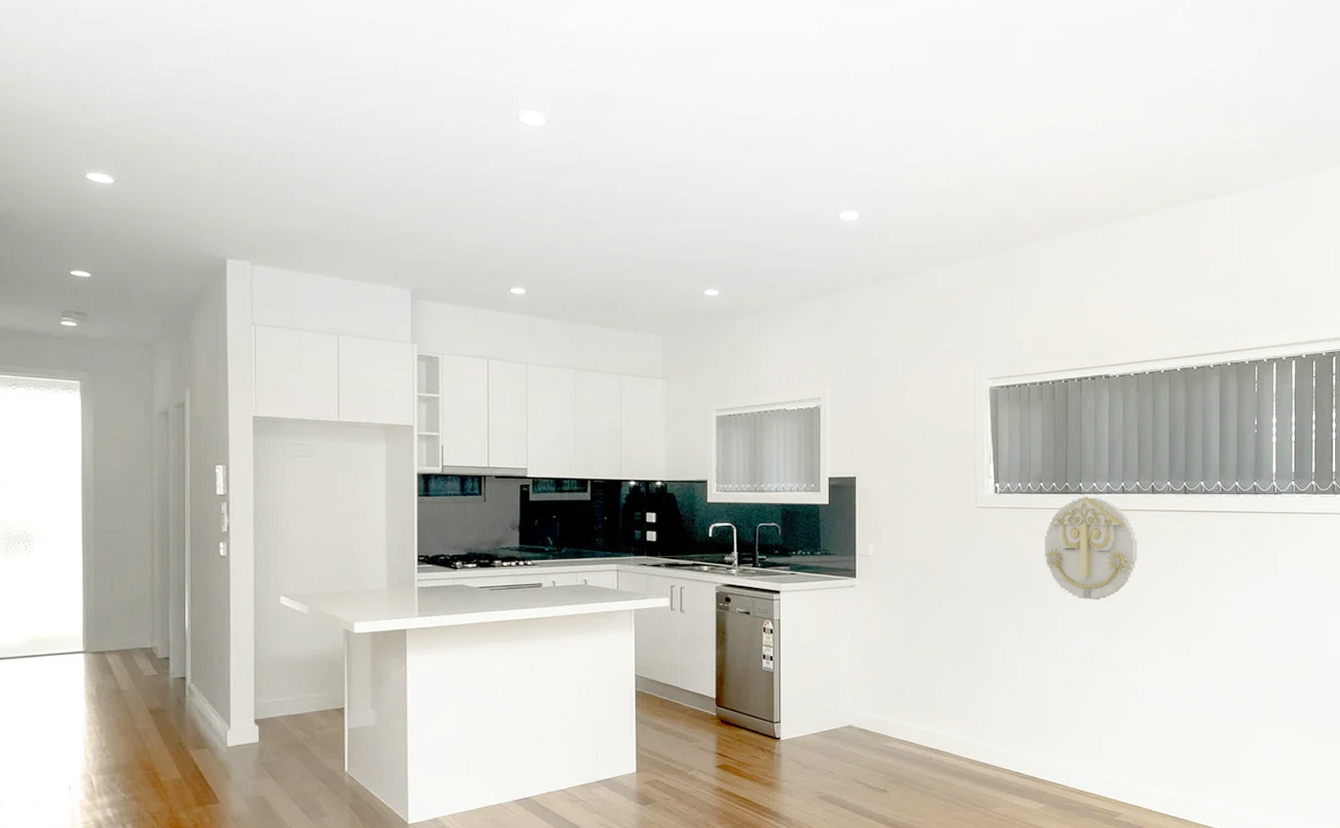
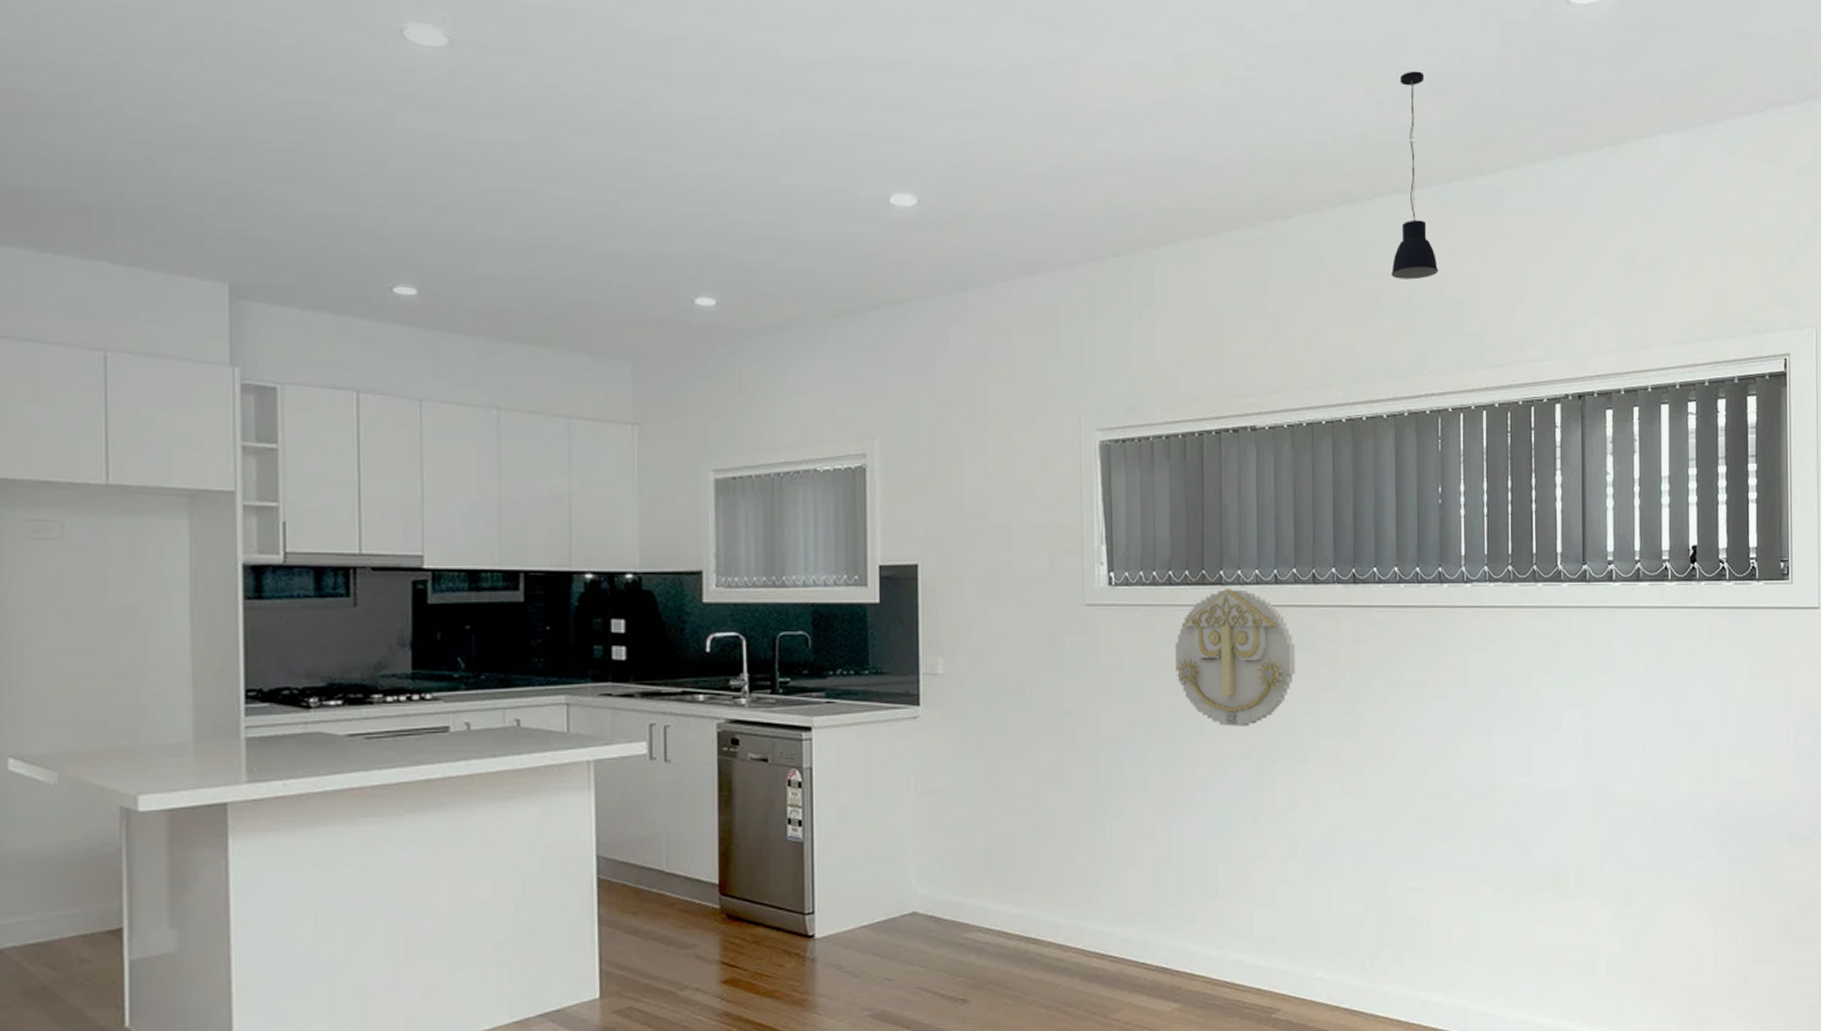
pendant light: none [1219,100,1258,261] -> present [1391,71,1439,280]

